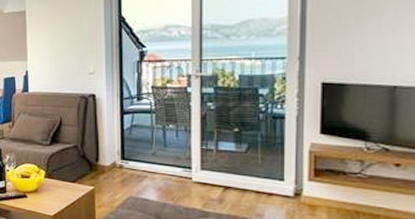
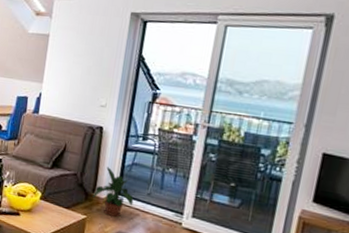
potted plant: none [97,133,139,182] -> present [92,167,134,217]

